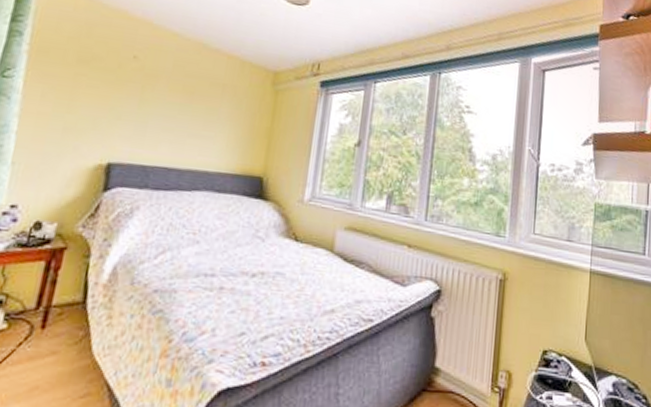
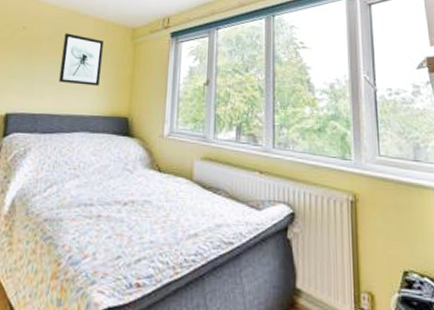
wall art: none [178,69,238,138] -> present [59,33,103,86]

